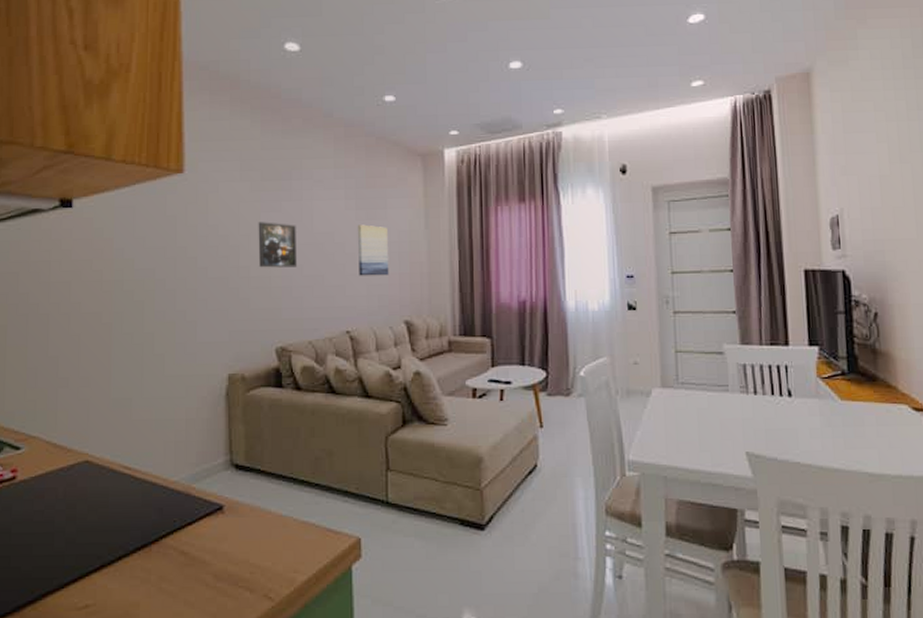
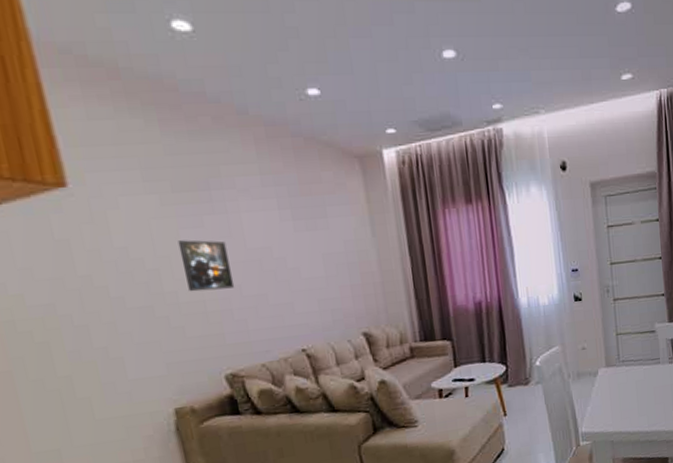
wall art: present [357,224,389,276] -> none [297,236,340,292]

